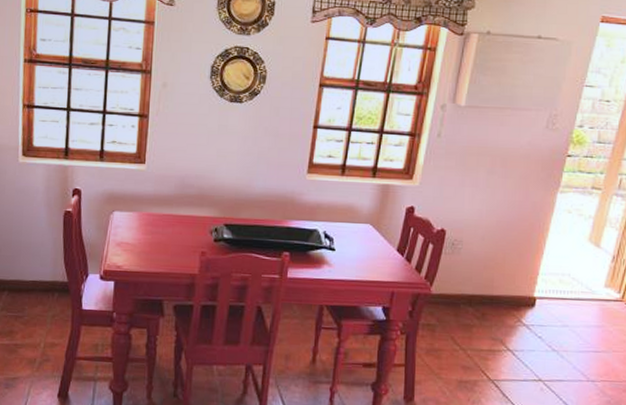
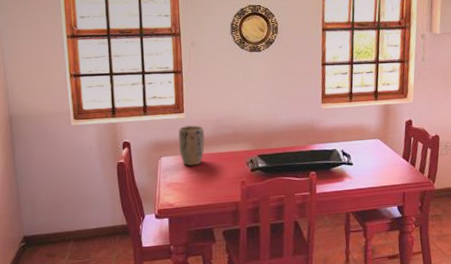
plant pot: none [134,179,166,226] -> present [178,125,205,166]

